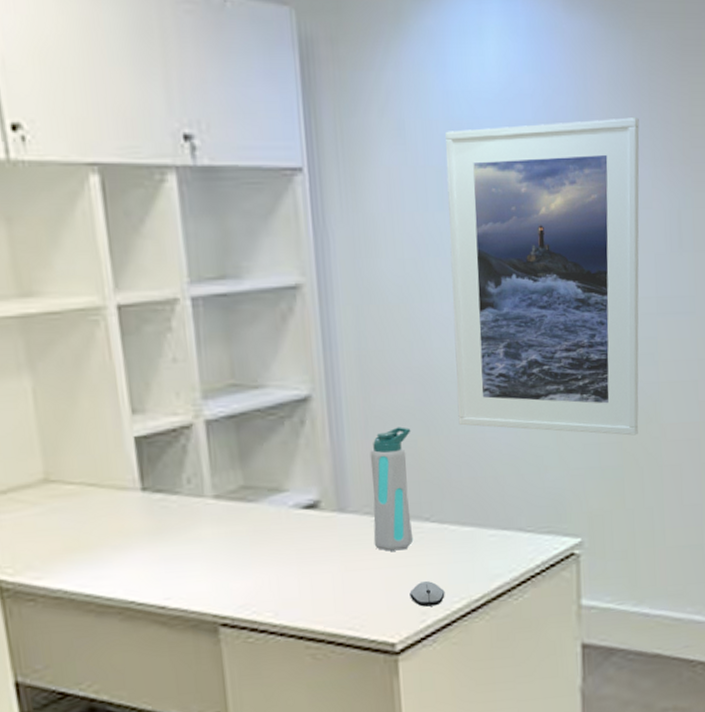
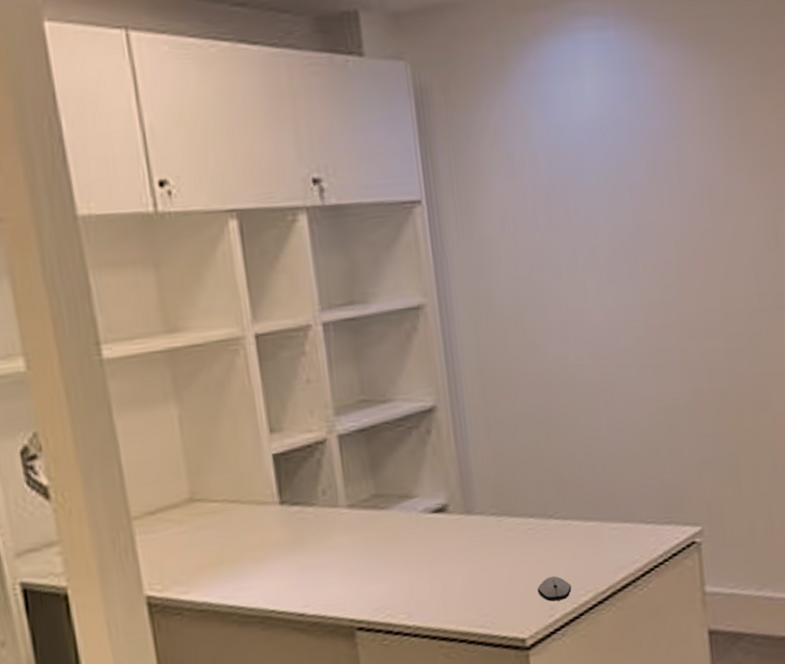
water bottle: present [370,427,414,551] -> none [493,430,539,550]
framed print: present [445,117,640,436] -> none [551,133,750,426]

